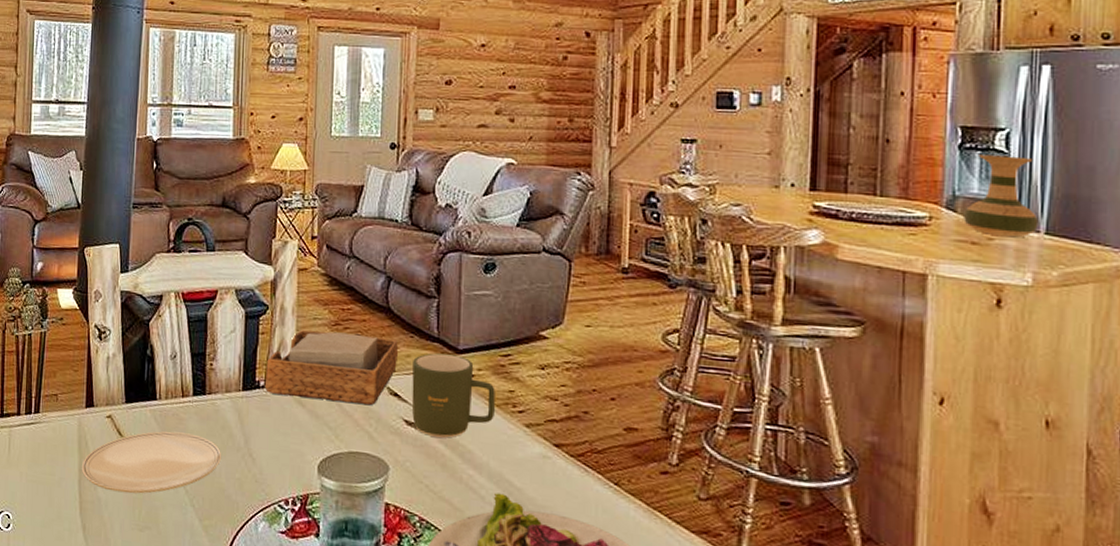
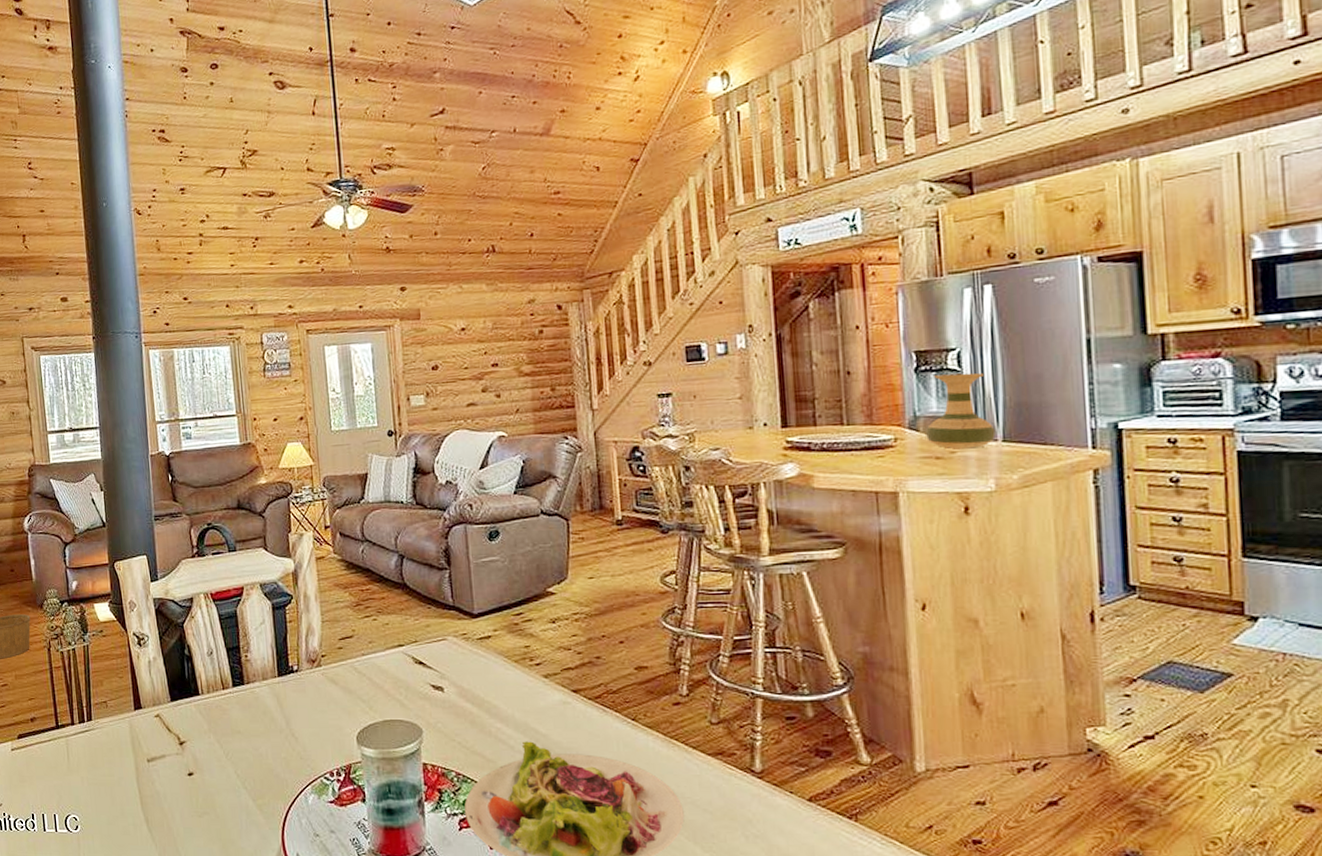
plate: present [81,431,221,494] -> none [137,722,266,784]
napkin holder: present [264,330,399,406] -> none [297,611,419,676]
mug: present [411,353,495,438] -> none [433,620,514,697]

